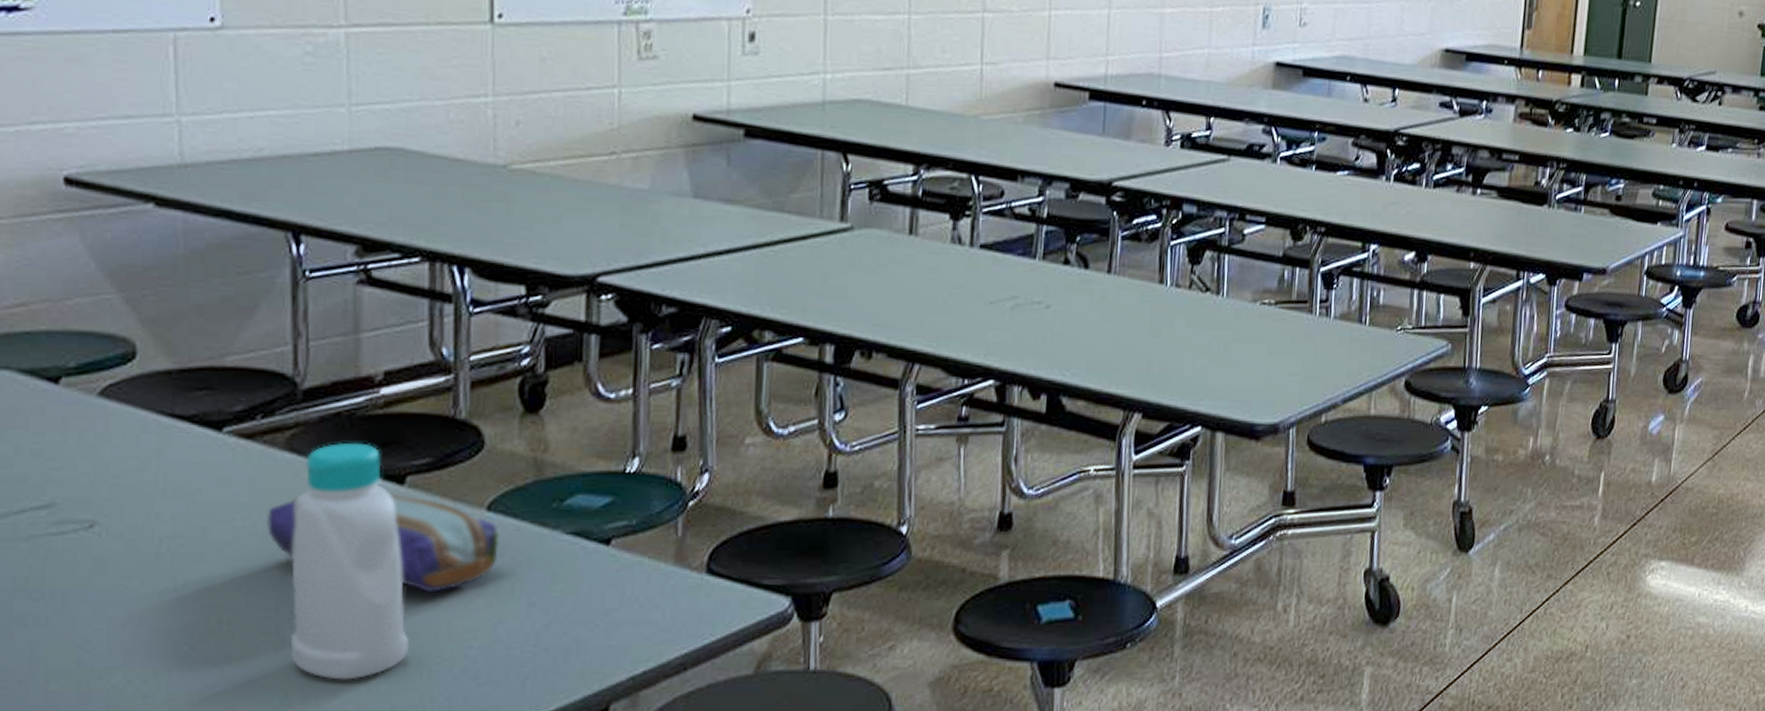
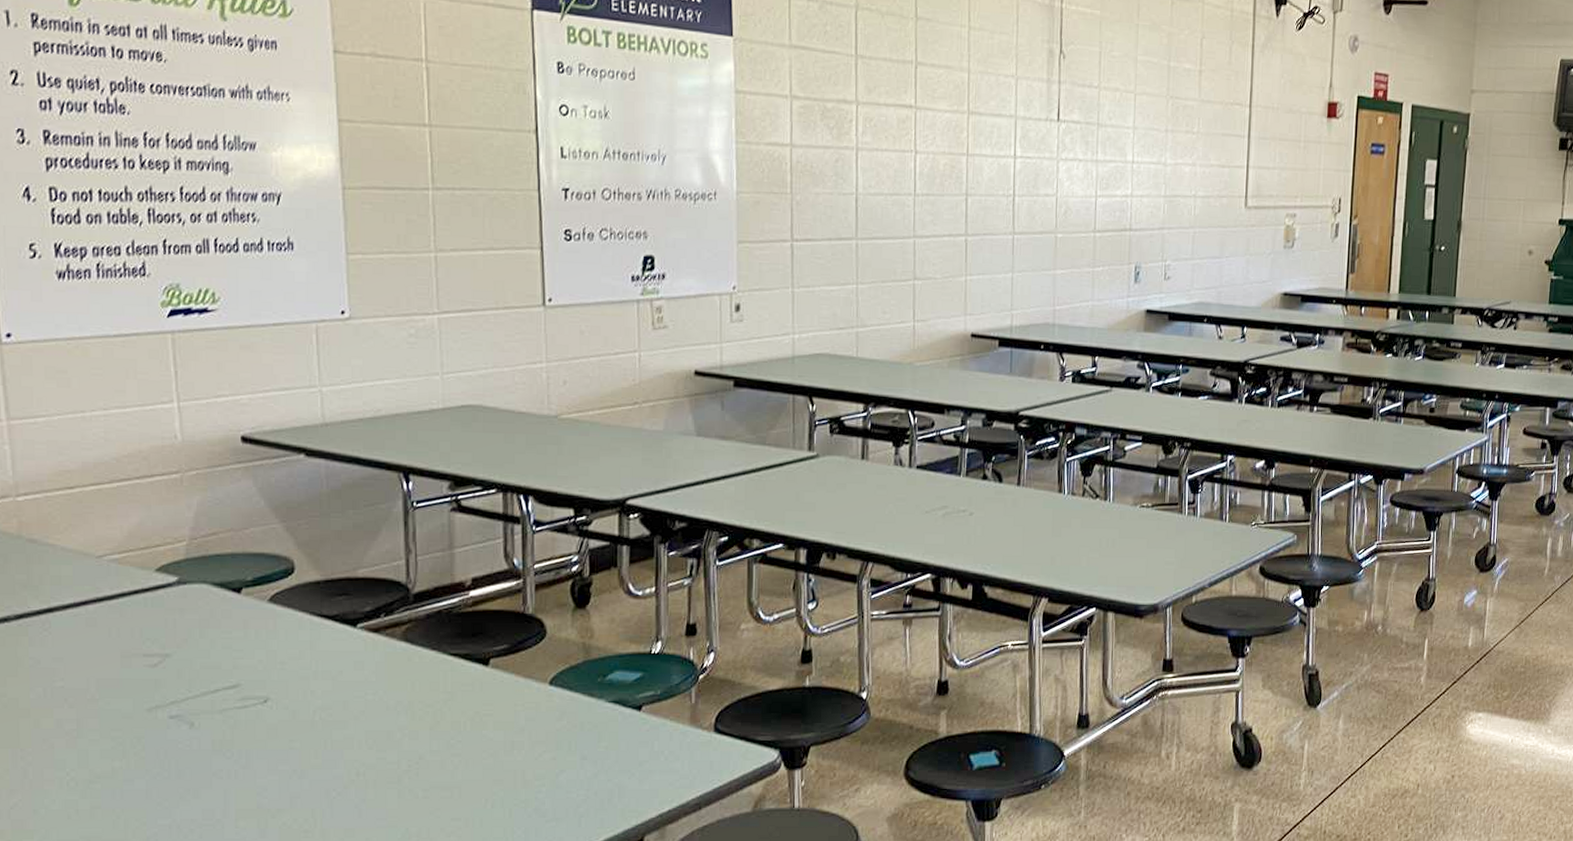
pencil case: present [265,493,501,592] -> none [389,672,560,749]
bottle: present [289,442,410,680] -> none [408,633,496,818]

